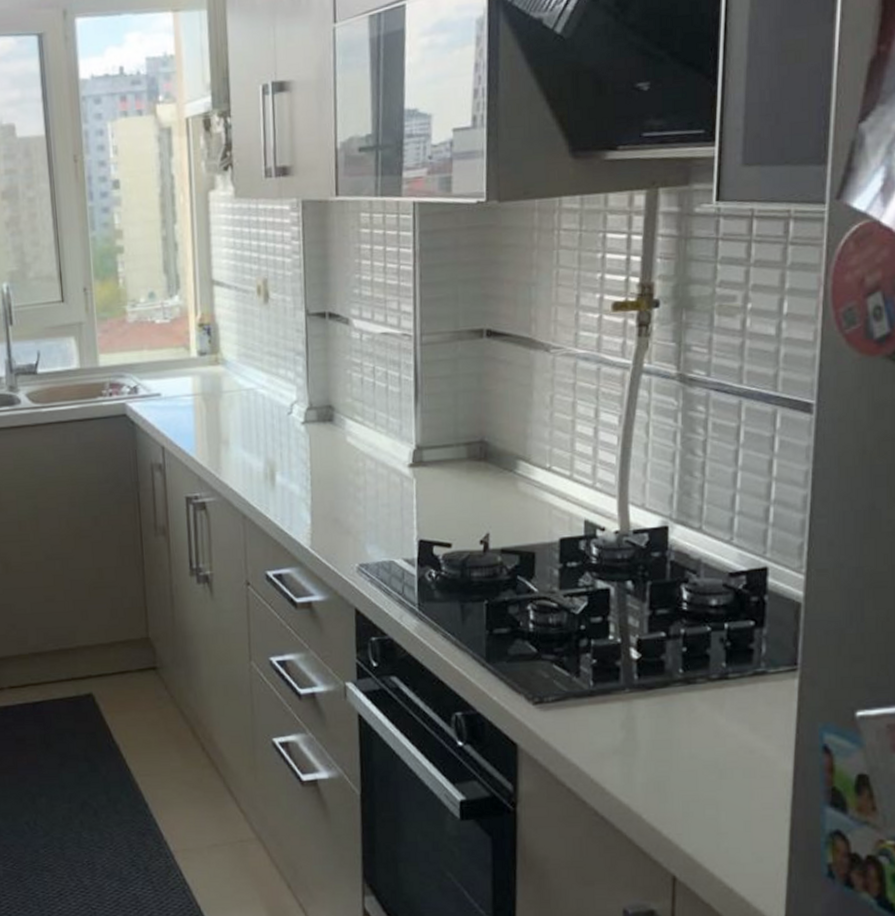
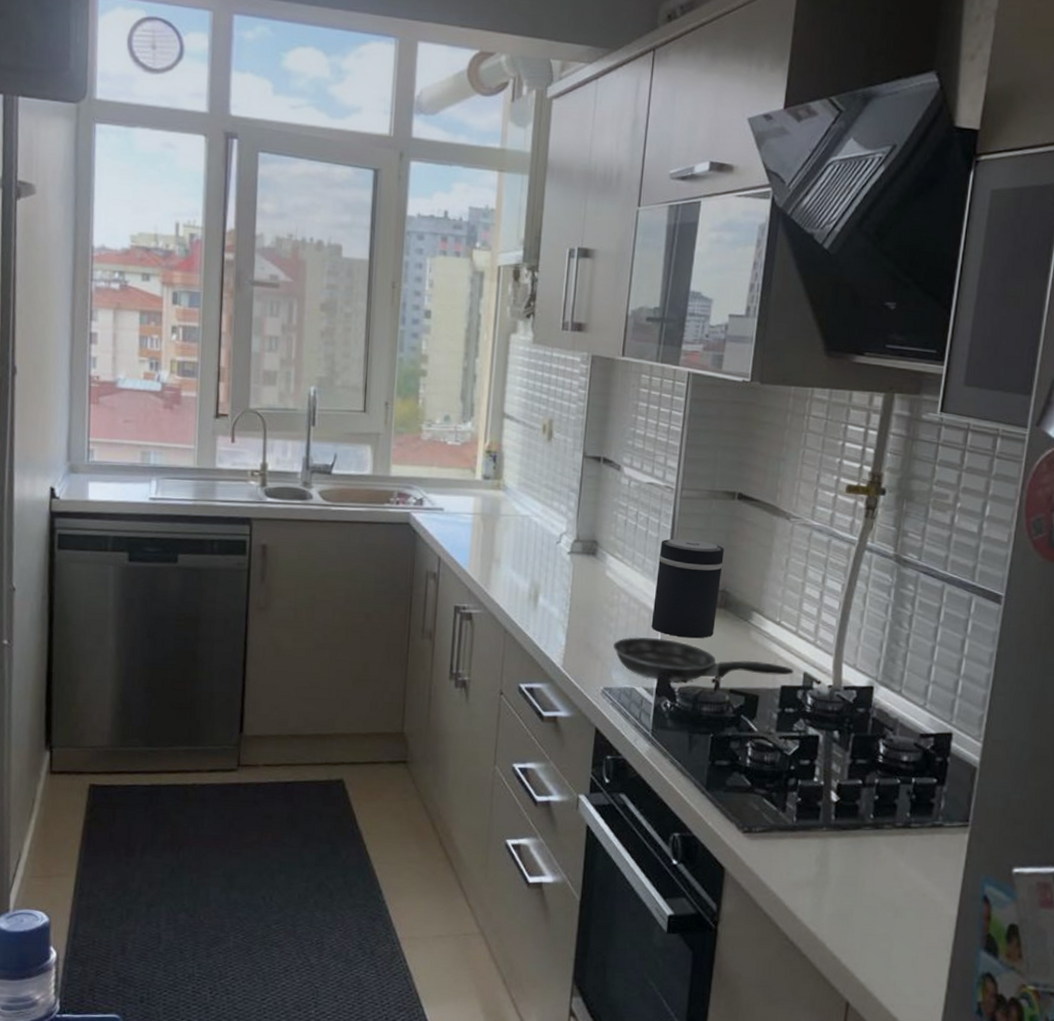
frying pan: none [364,503,573,550] -> present [613,637,794,682]
cylinder: none [403,389,478,499] -> present [651,538,724,639]

